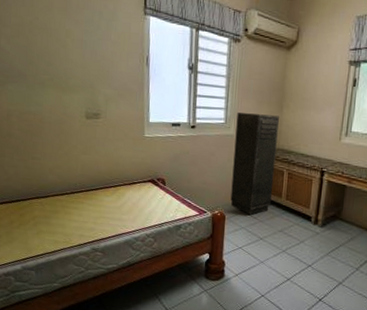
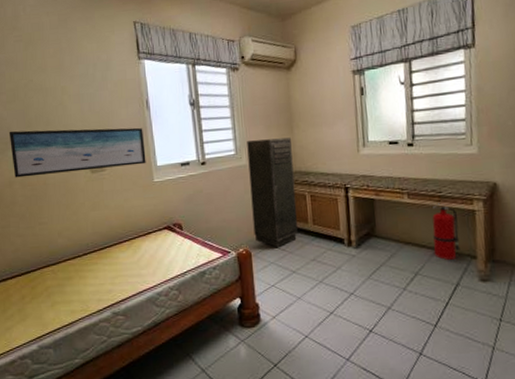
wall art: none [10,65,140,119] -> present [8,127,146,178]

